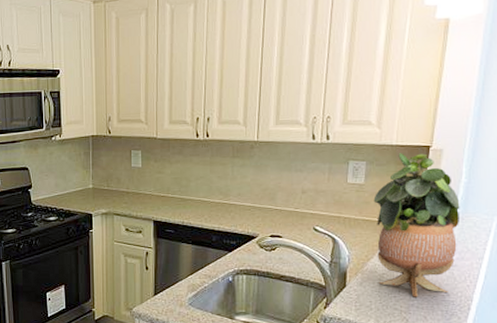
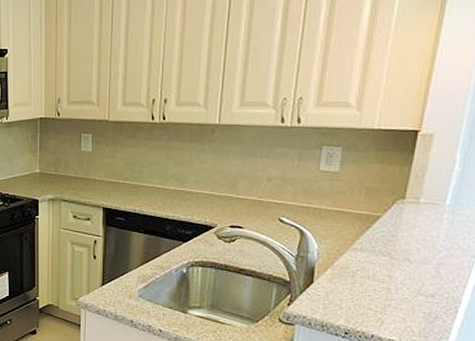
potted plant: present [373,153,460,297] -> none [349,138,452,297]

